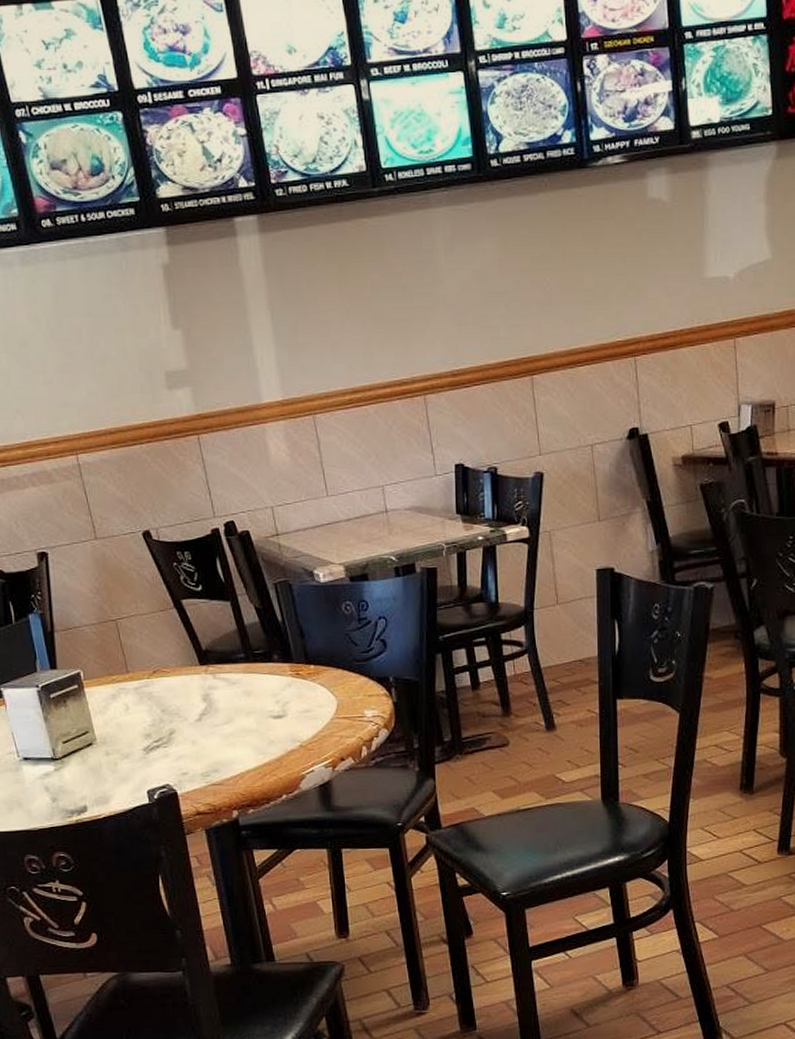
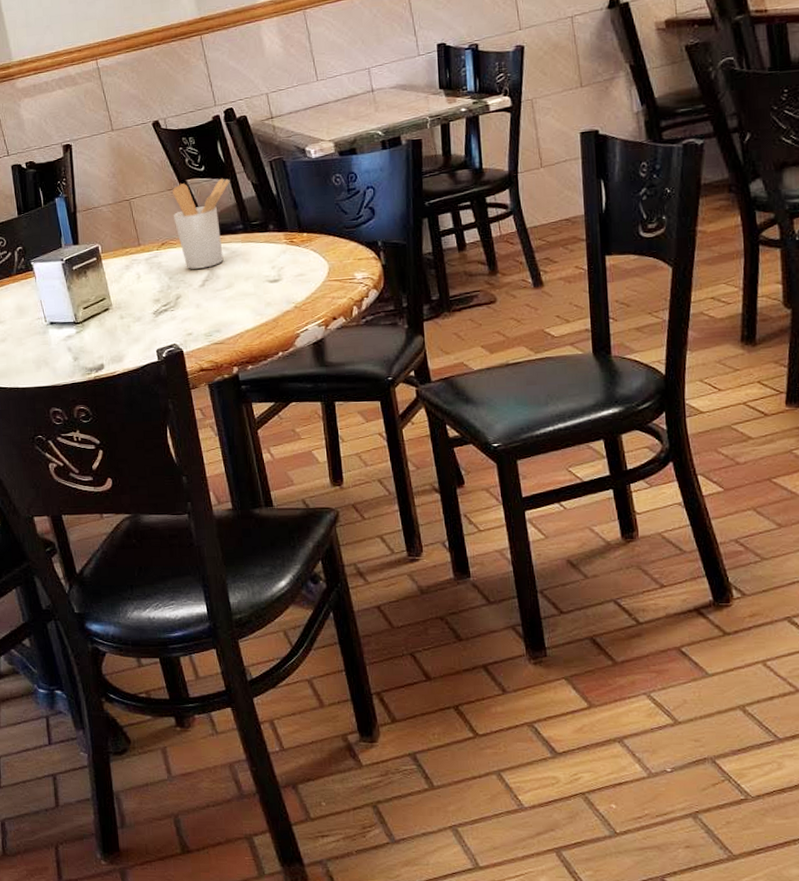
utensil holder: none [165,600,231,701] -> present [172,178,230,269]

